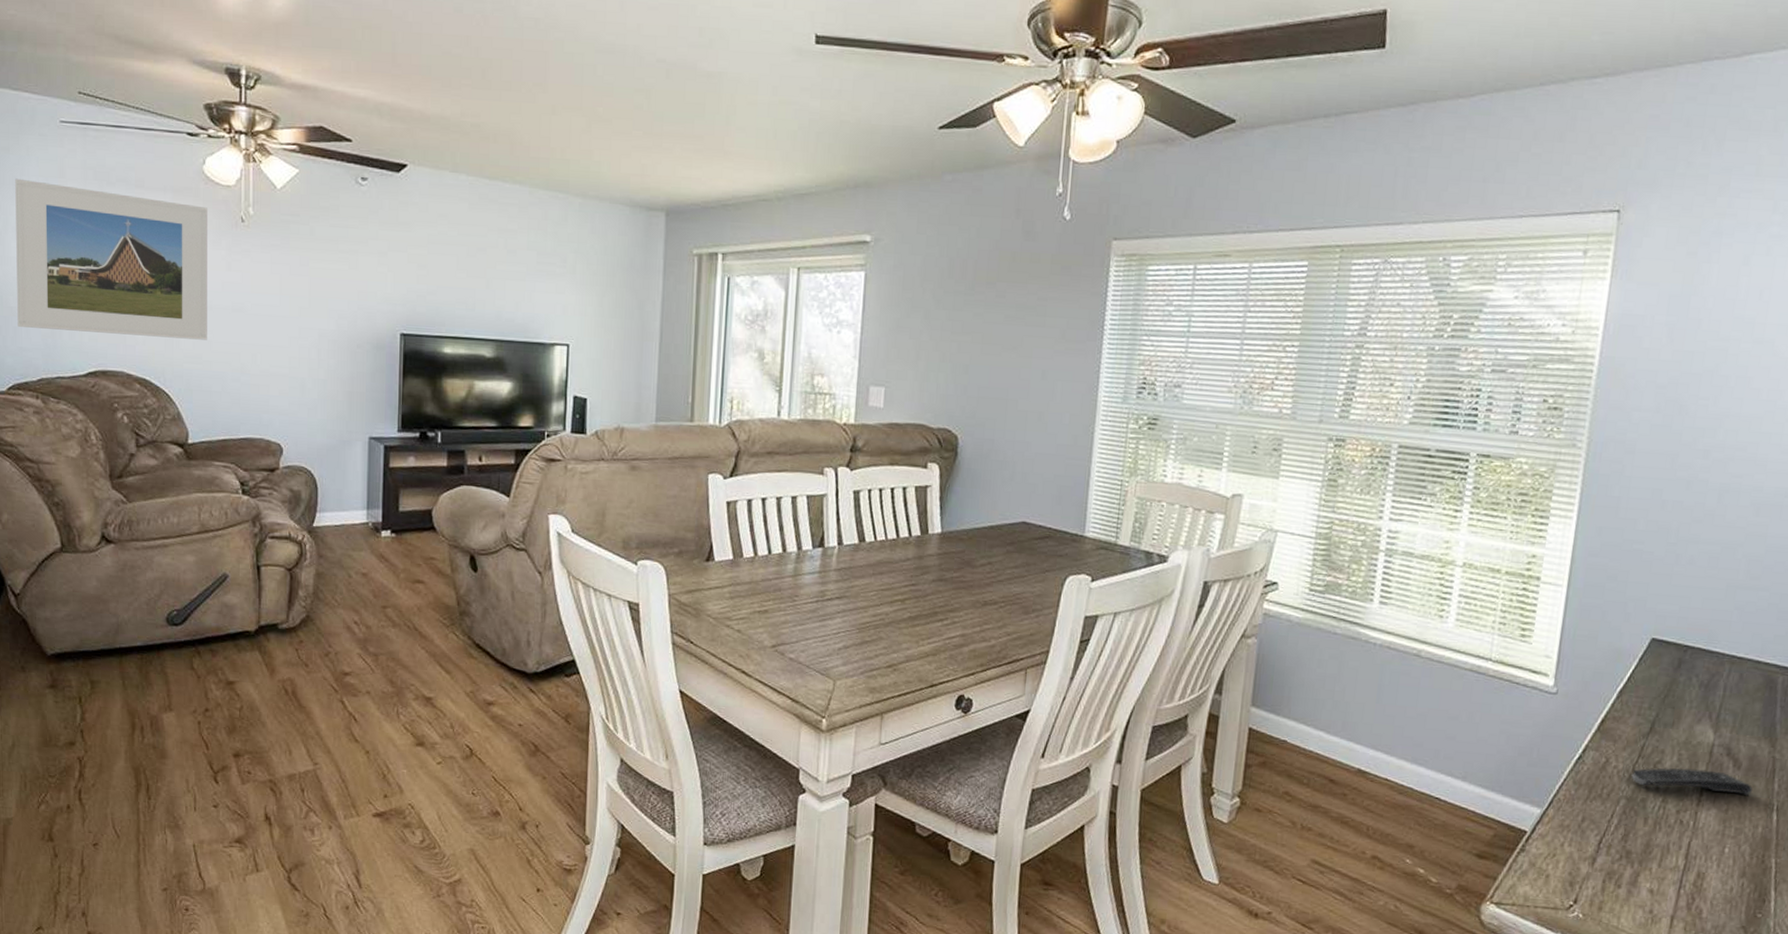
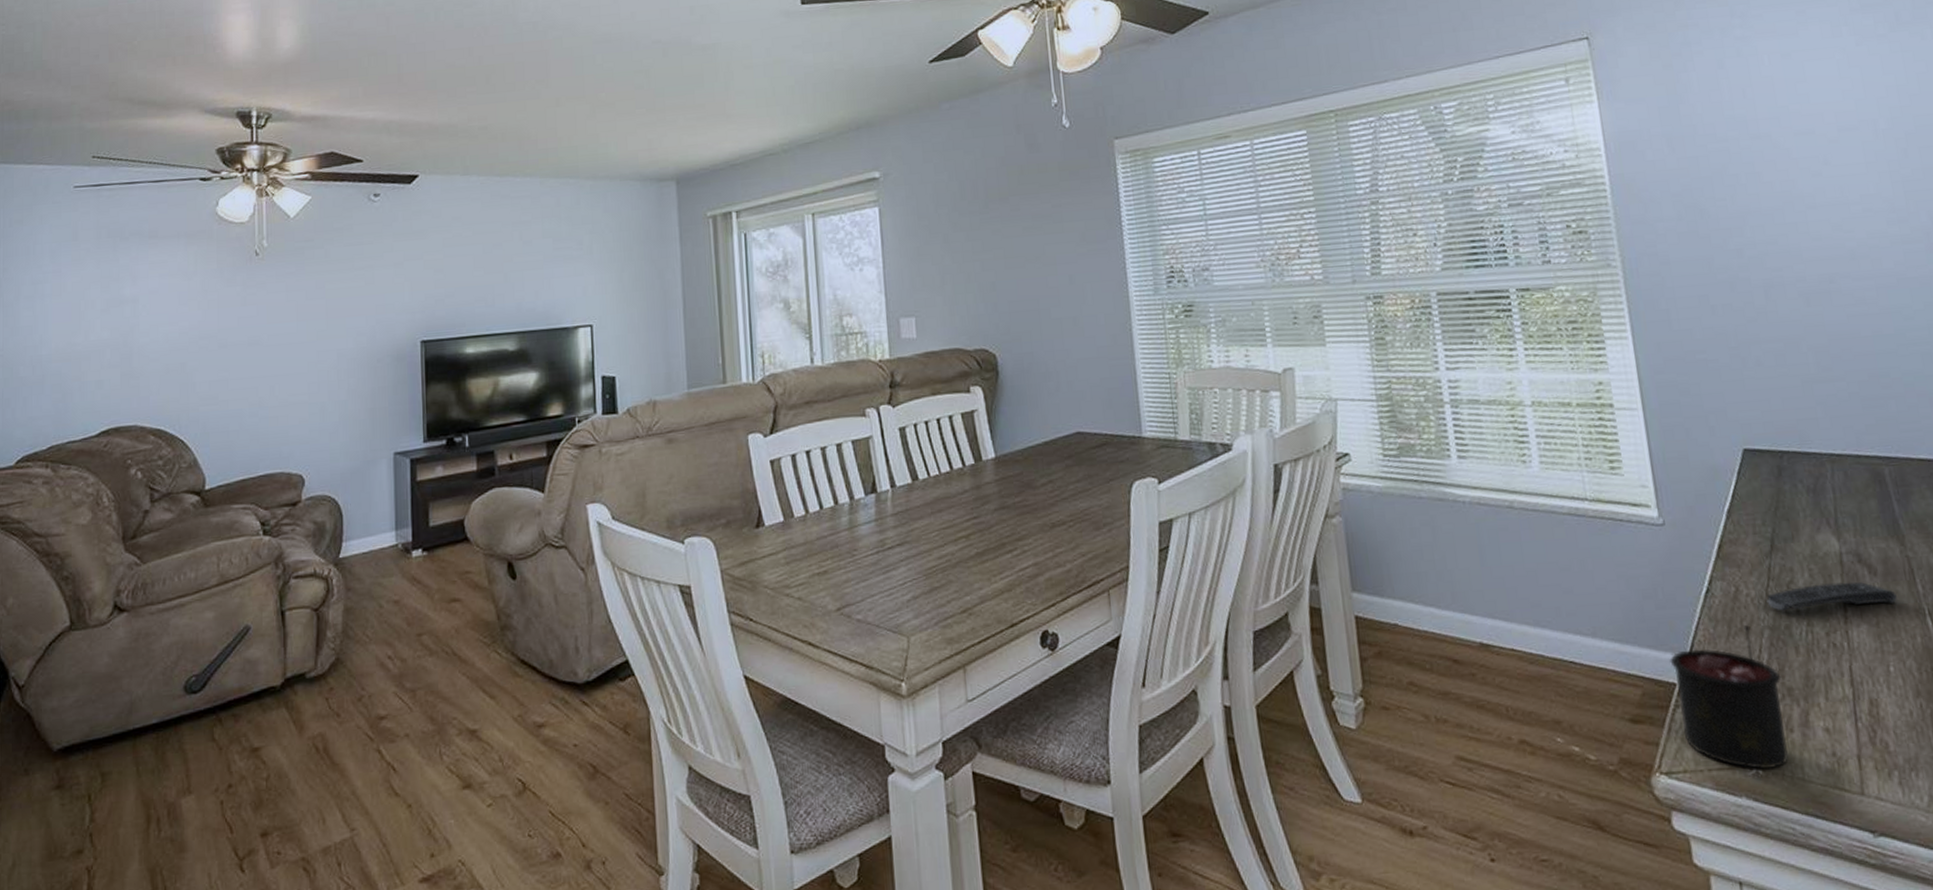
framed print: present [15,178,207,340] -> none [28,246,223,396]
candle: none [1522,792,1624,915] -> present [1670,625,1789,770]

